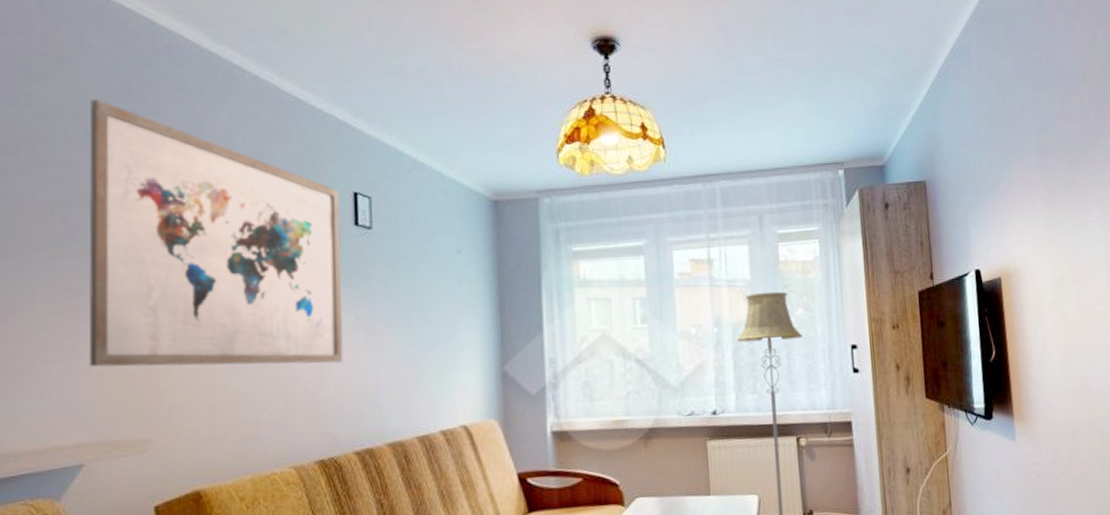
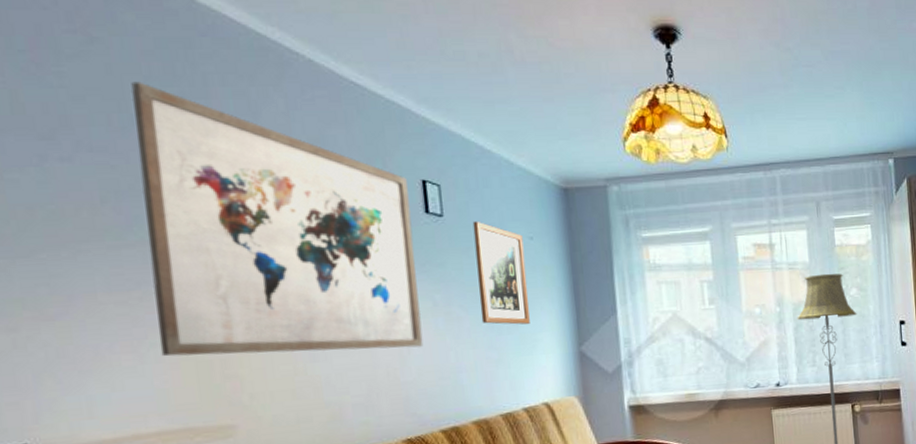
wall art: none [401,233,453,342] -> present [472,221,530,325]

